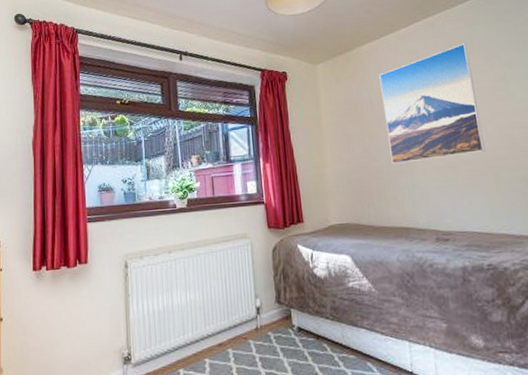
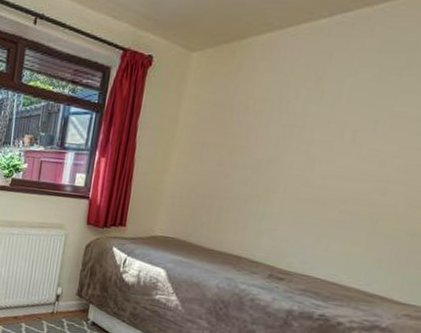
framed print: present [379,43,485,164] -> none [246,50,406,193]

